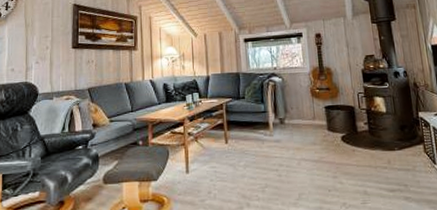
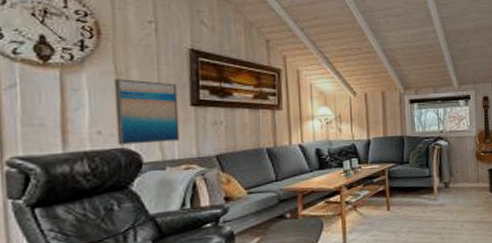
wall art: none [23,29,64,80] -> present [114,79,180,145]

